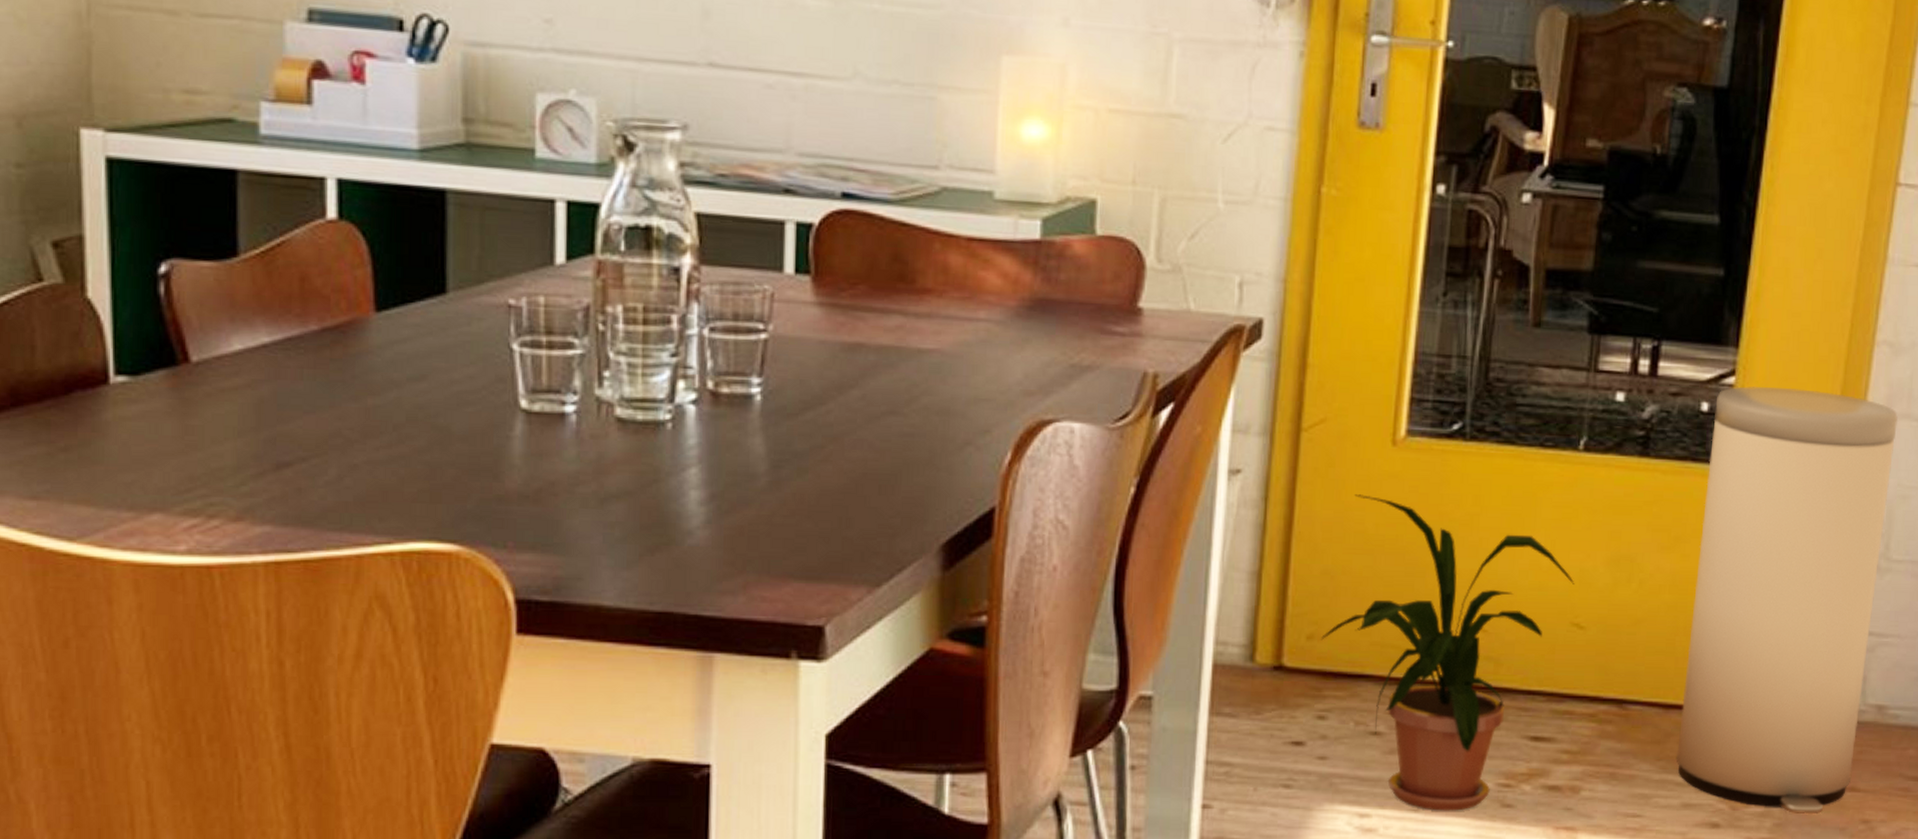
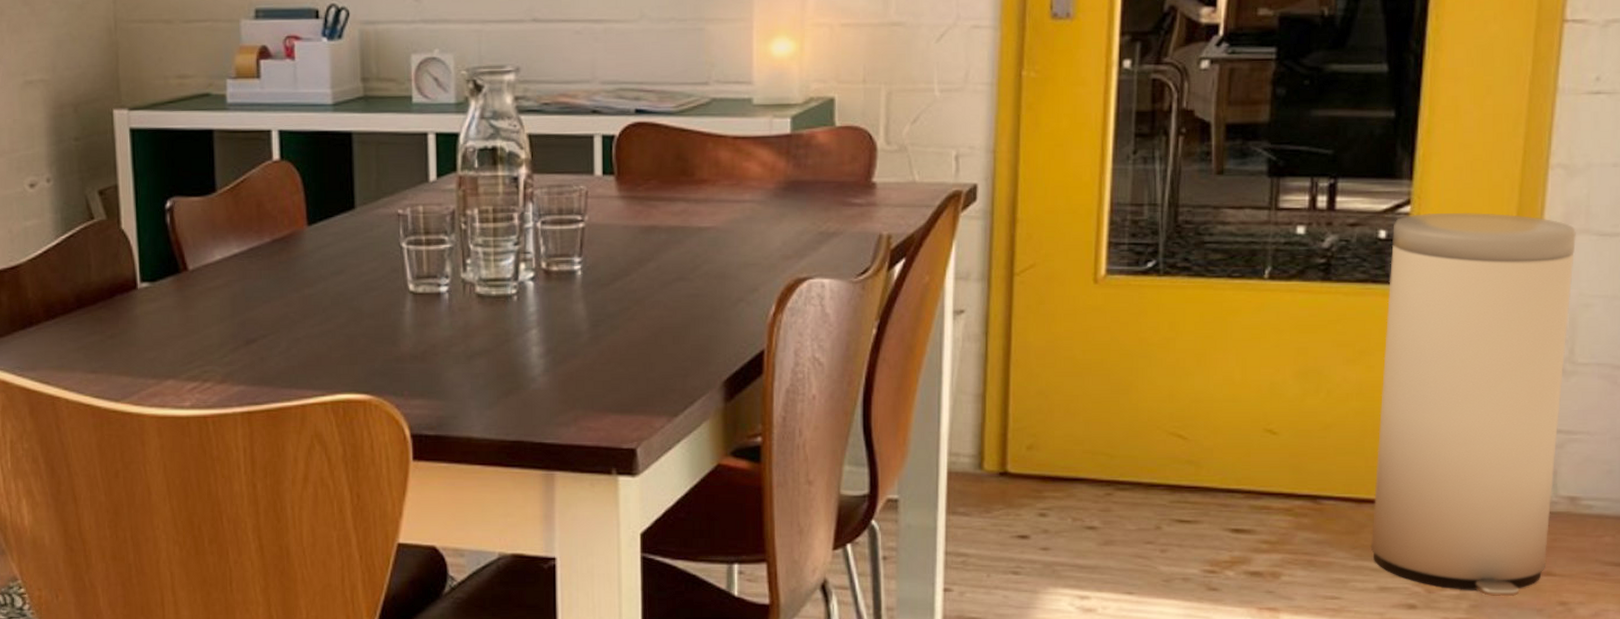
house plant: present [1321,494,1575,811] -> none [1040,326,1266,594]

